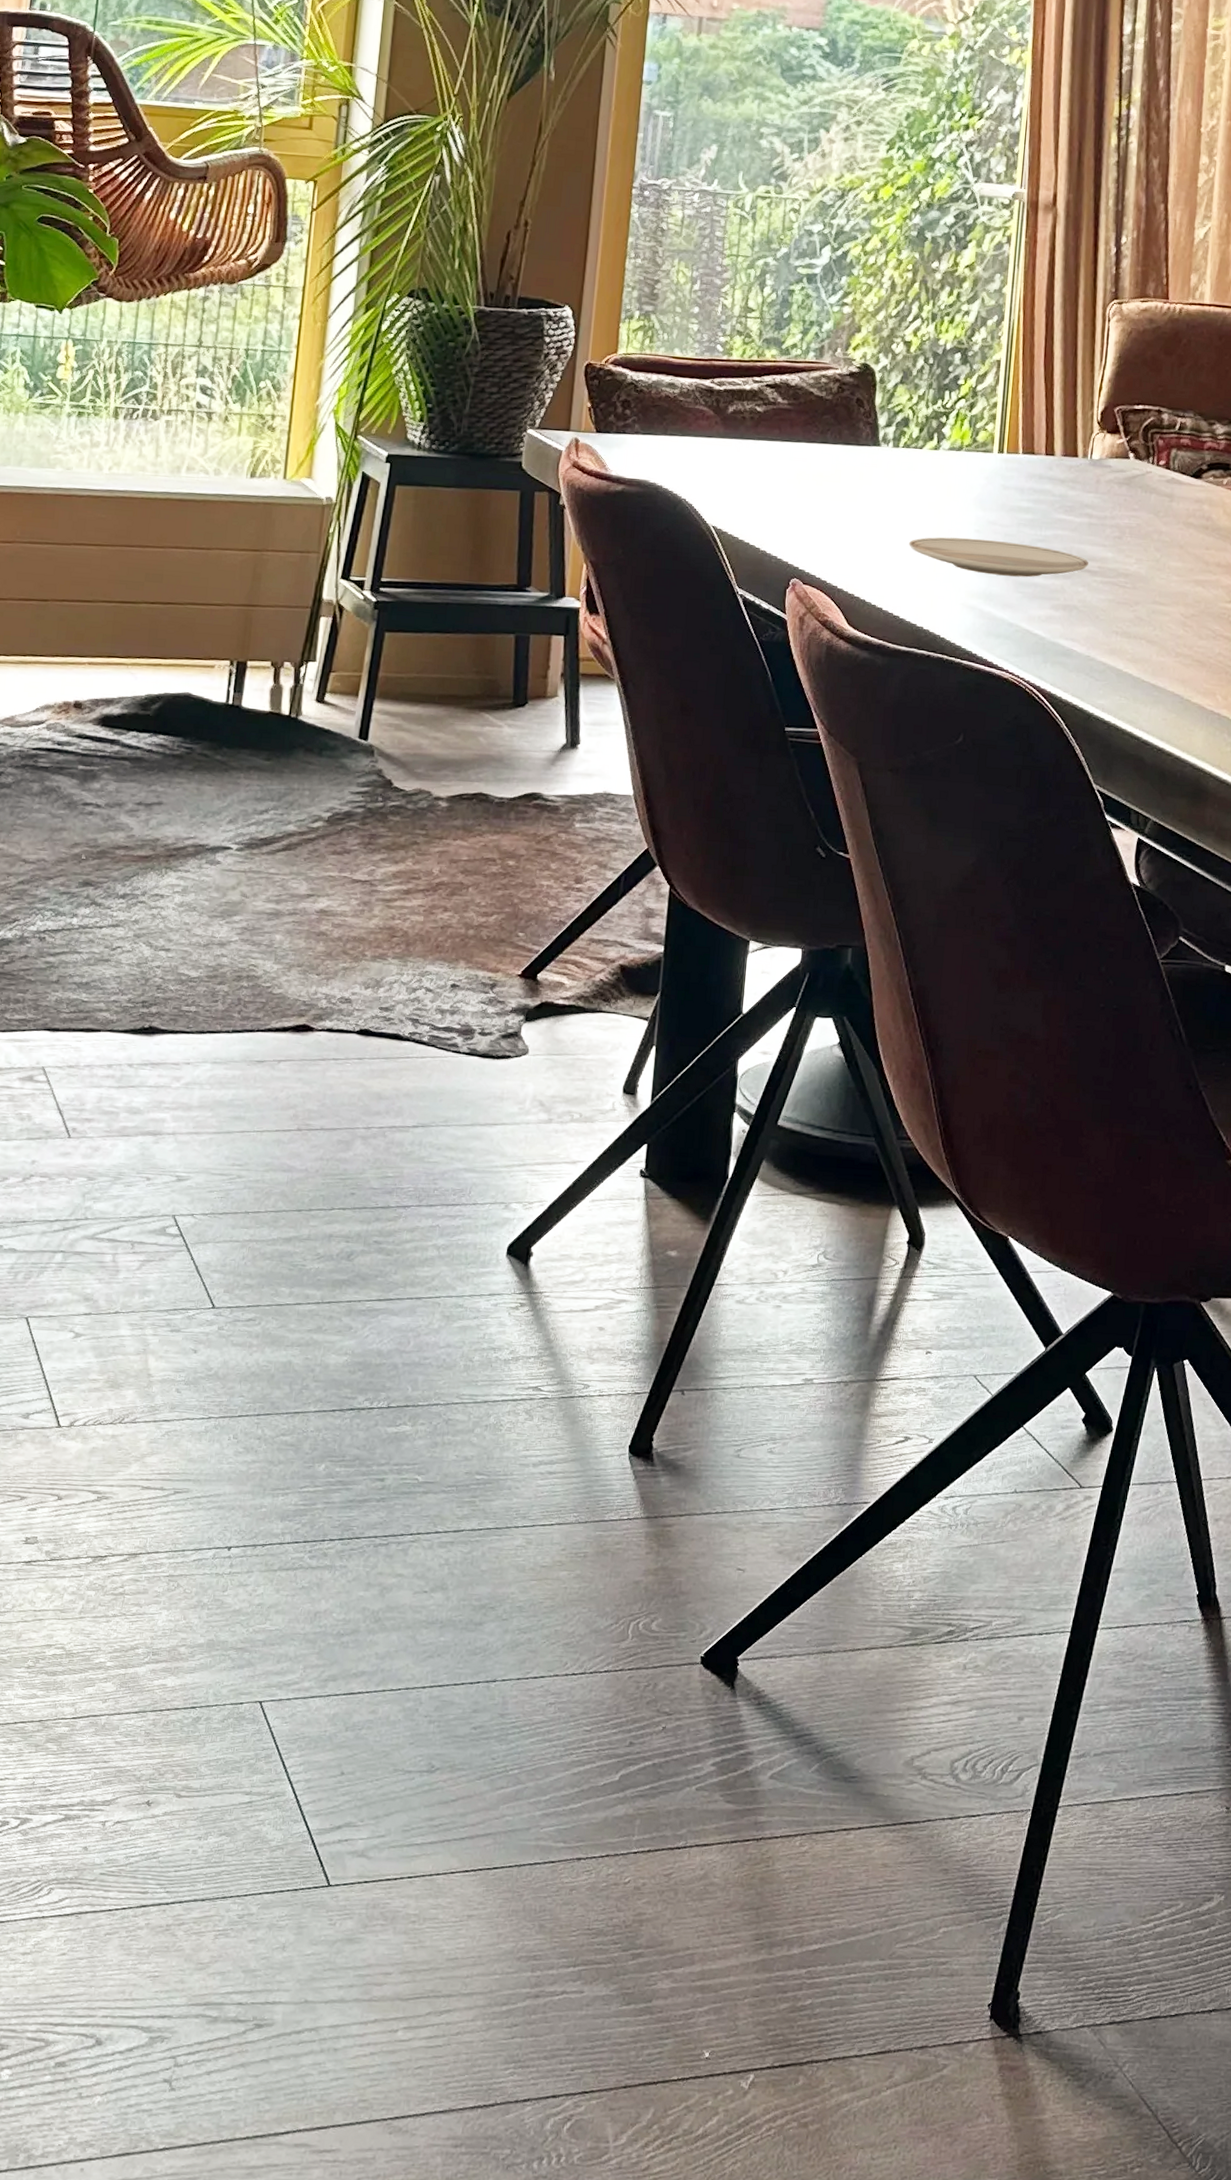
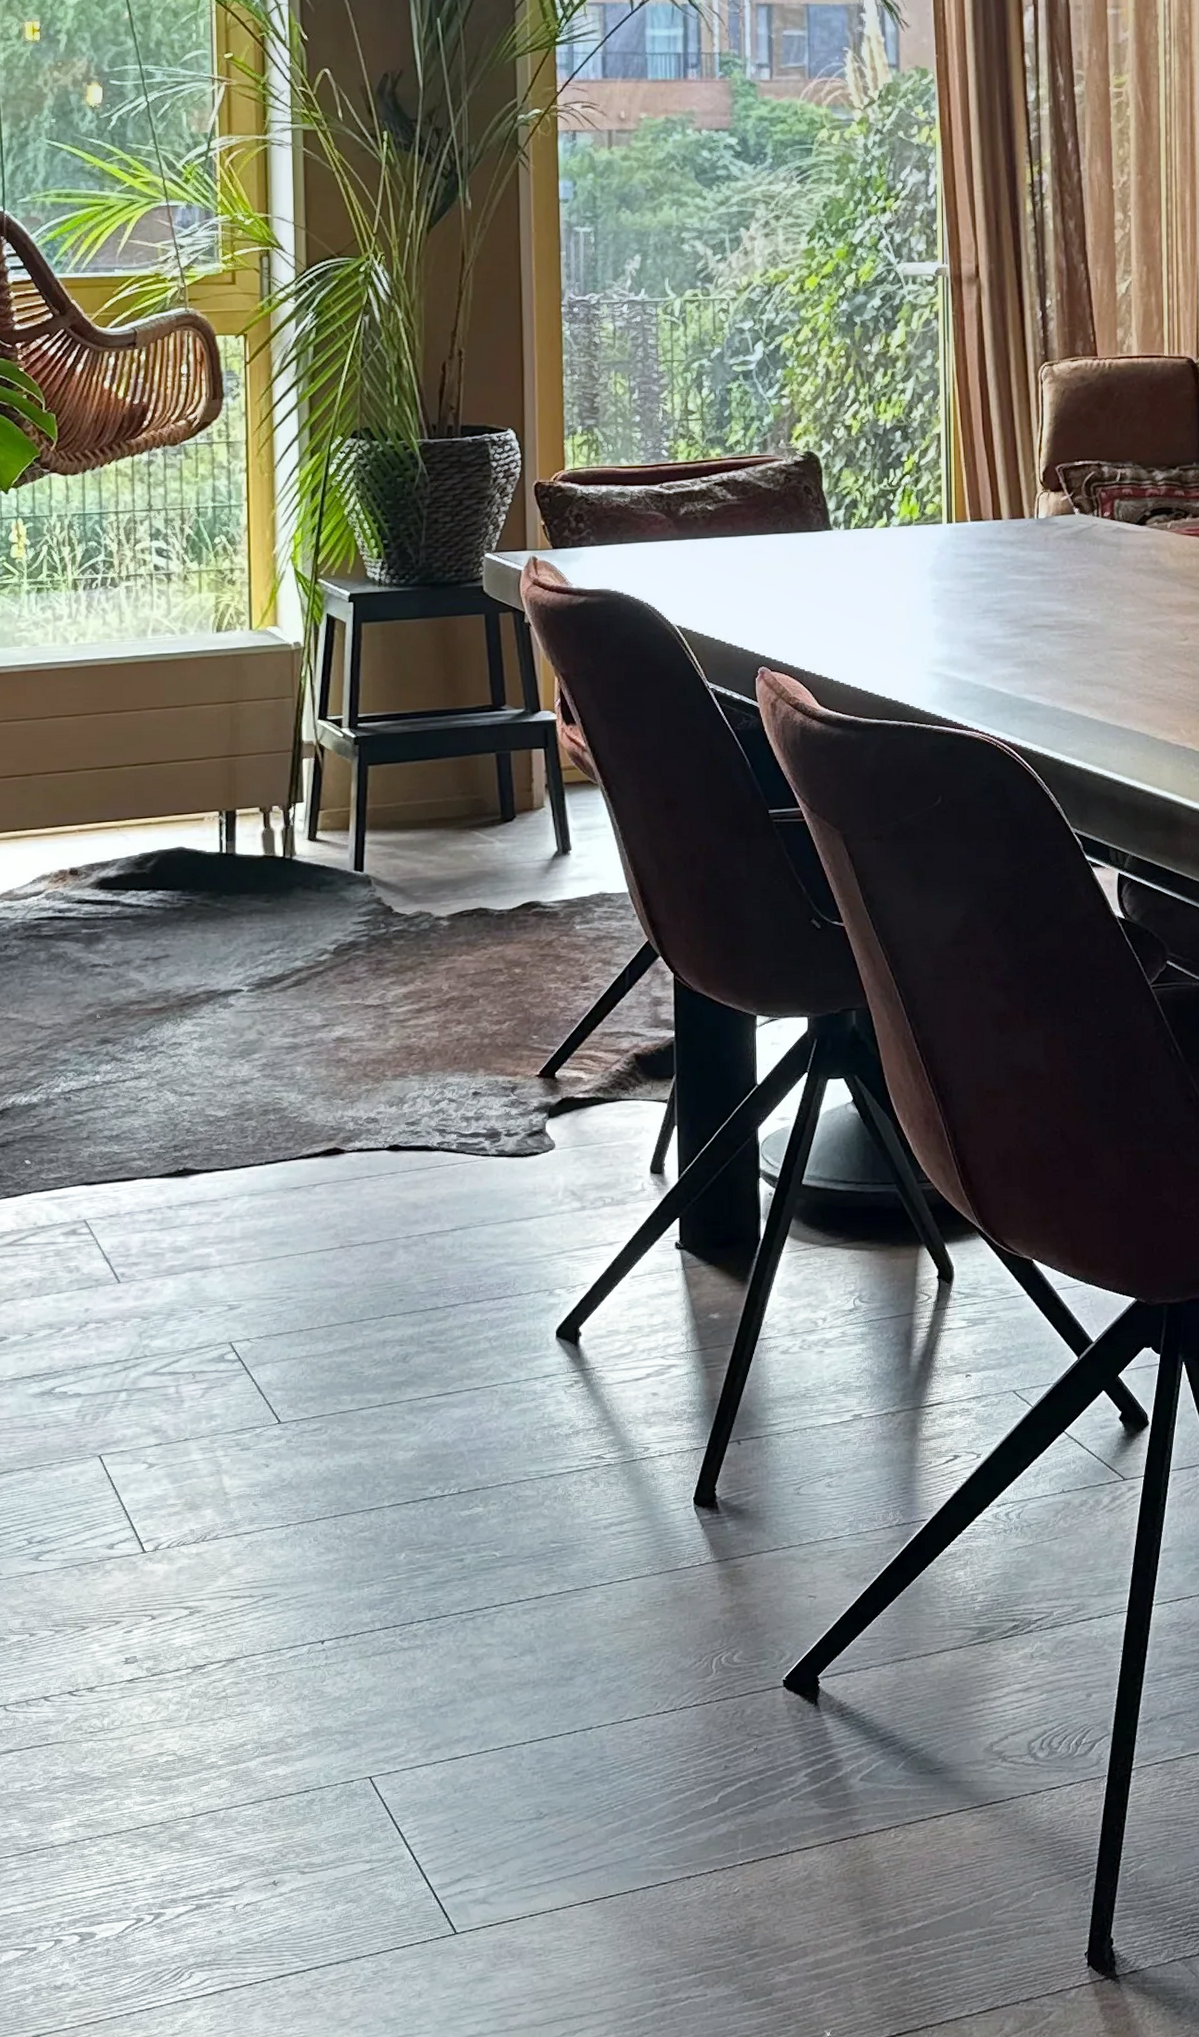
plate: present [909,537,1089,577] -> none [870,607,1045,641]

